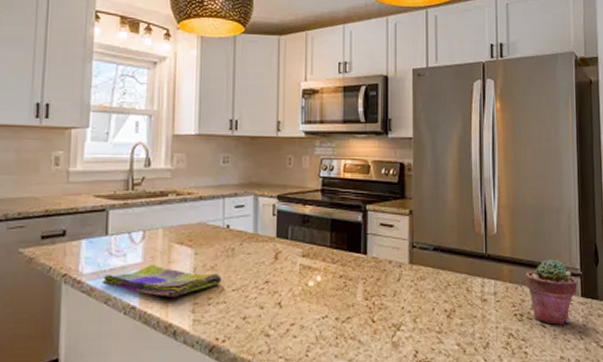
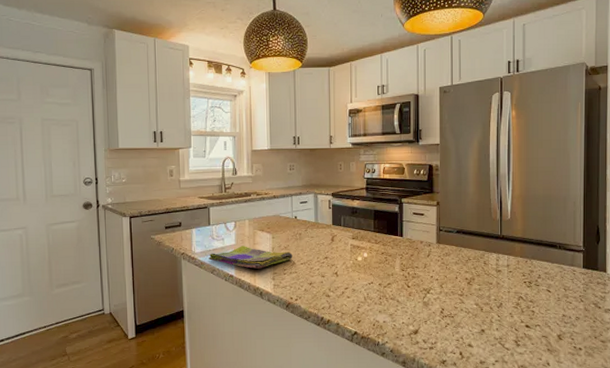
potted succulent: present [526,259,578,325] -> none [534,238,580,290]

